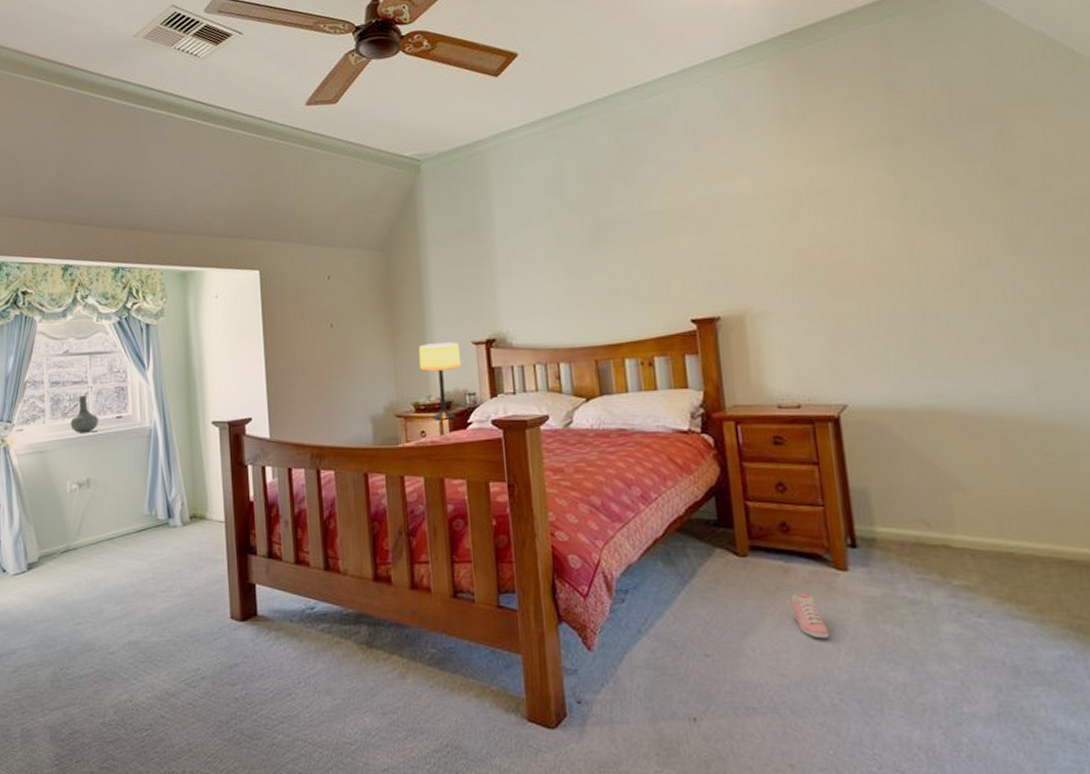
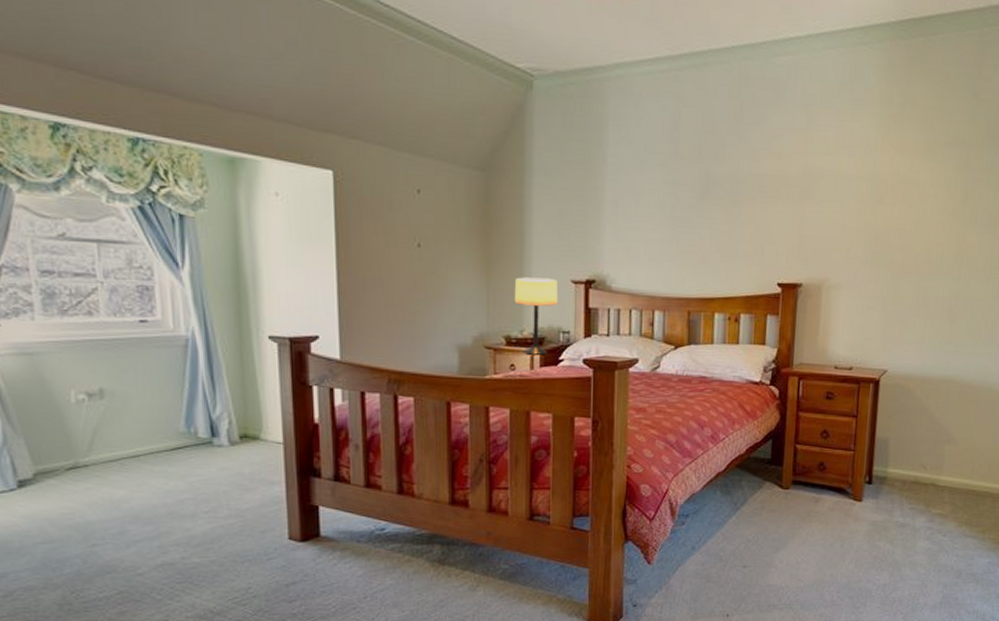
vase: present [70,395,98,435] -> none [72,291,114,337]
sneaker: present [791,592,829,639] -> none [815,517,839,553]

